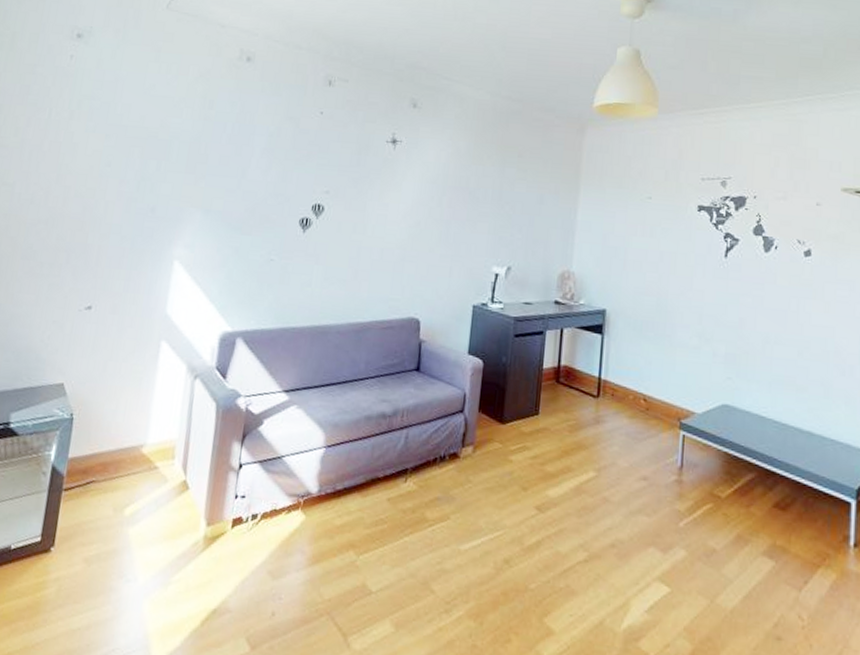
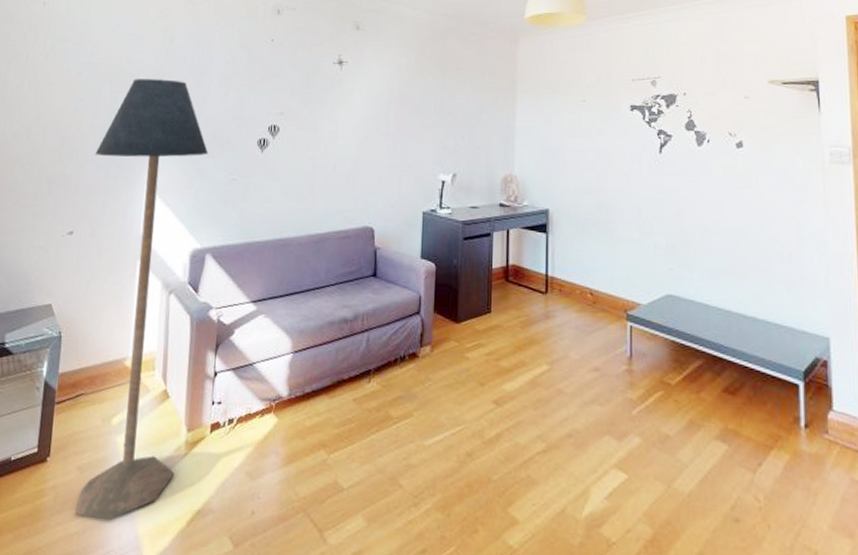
floor lamp: none [79,145,246,617] -> present [75,79,209,521]

